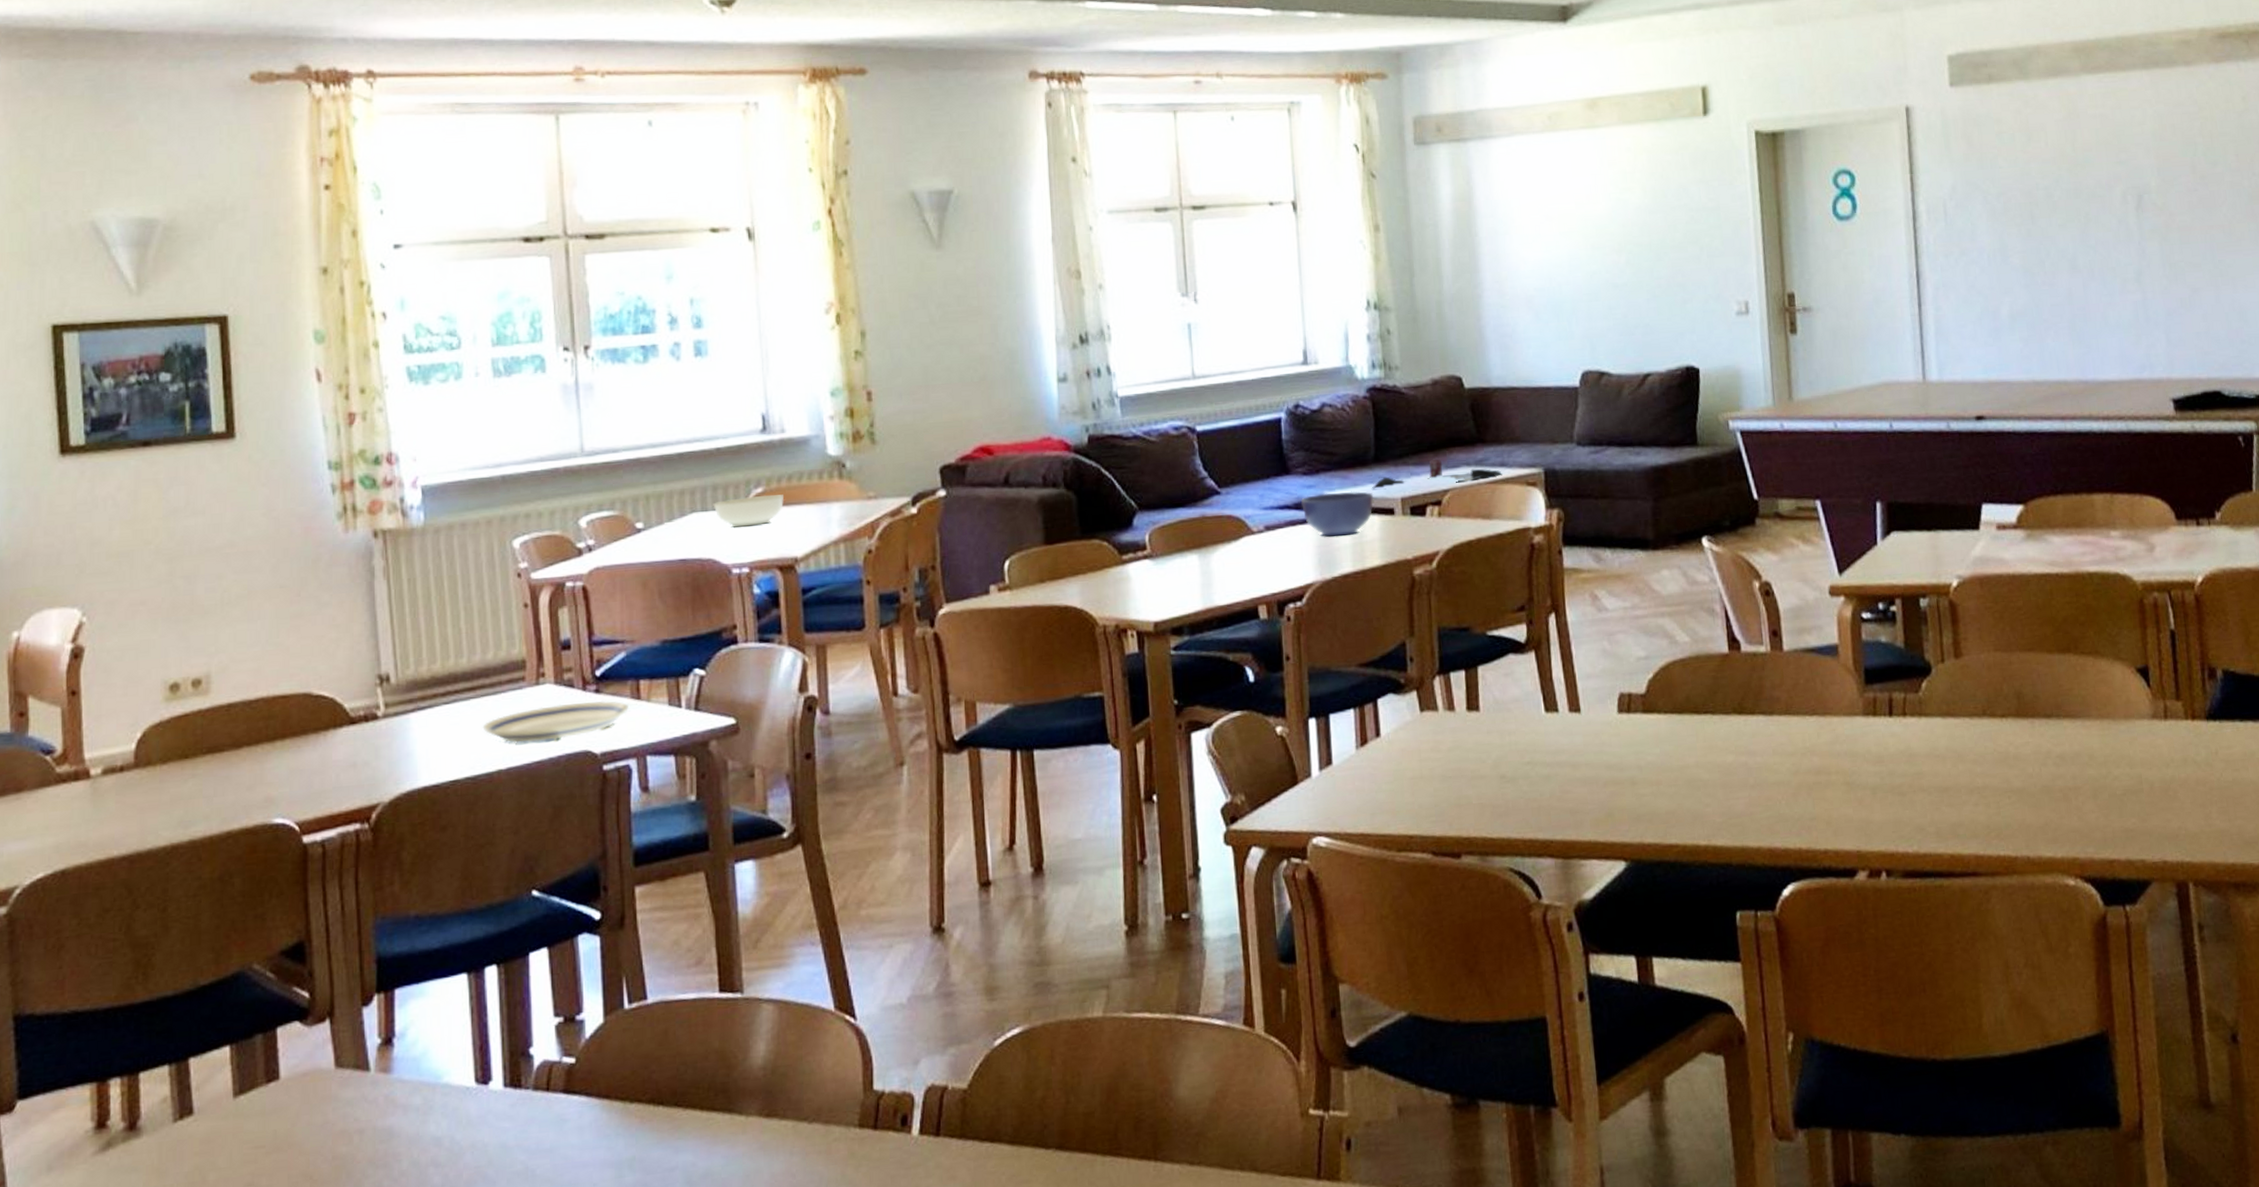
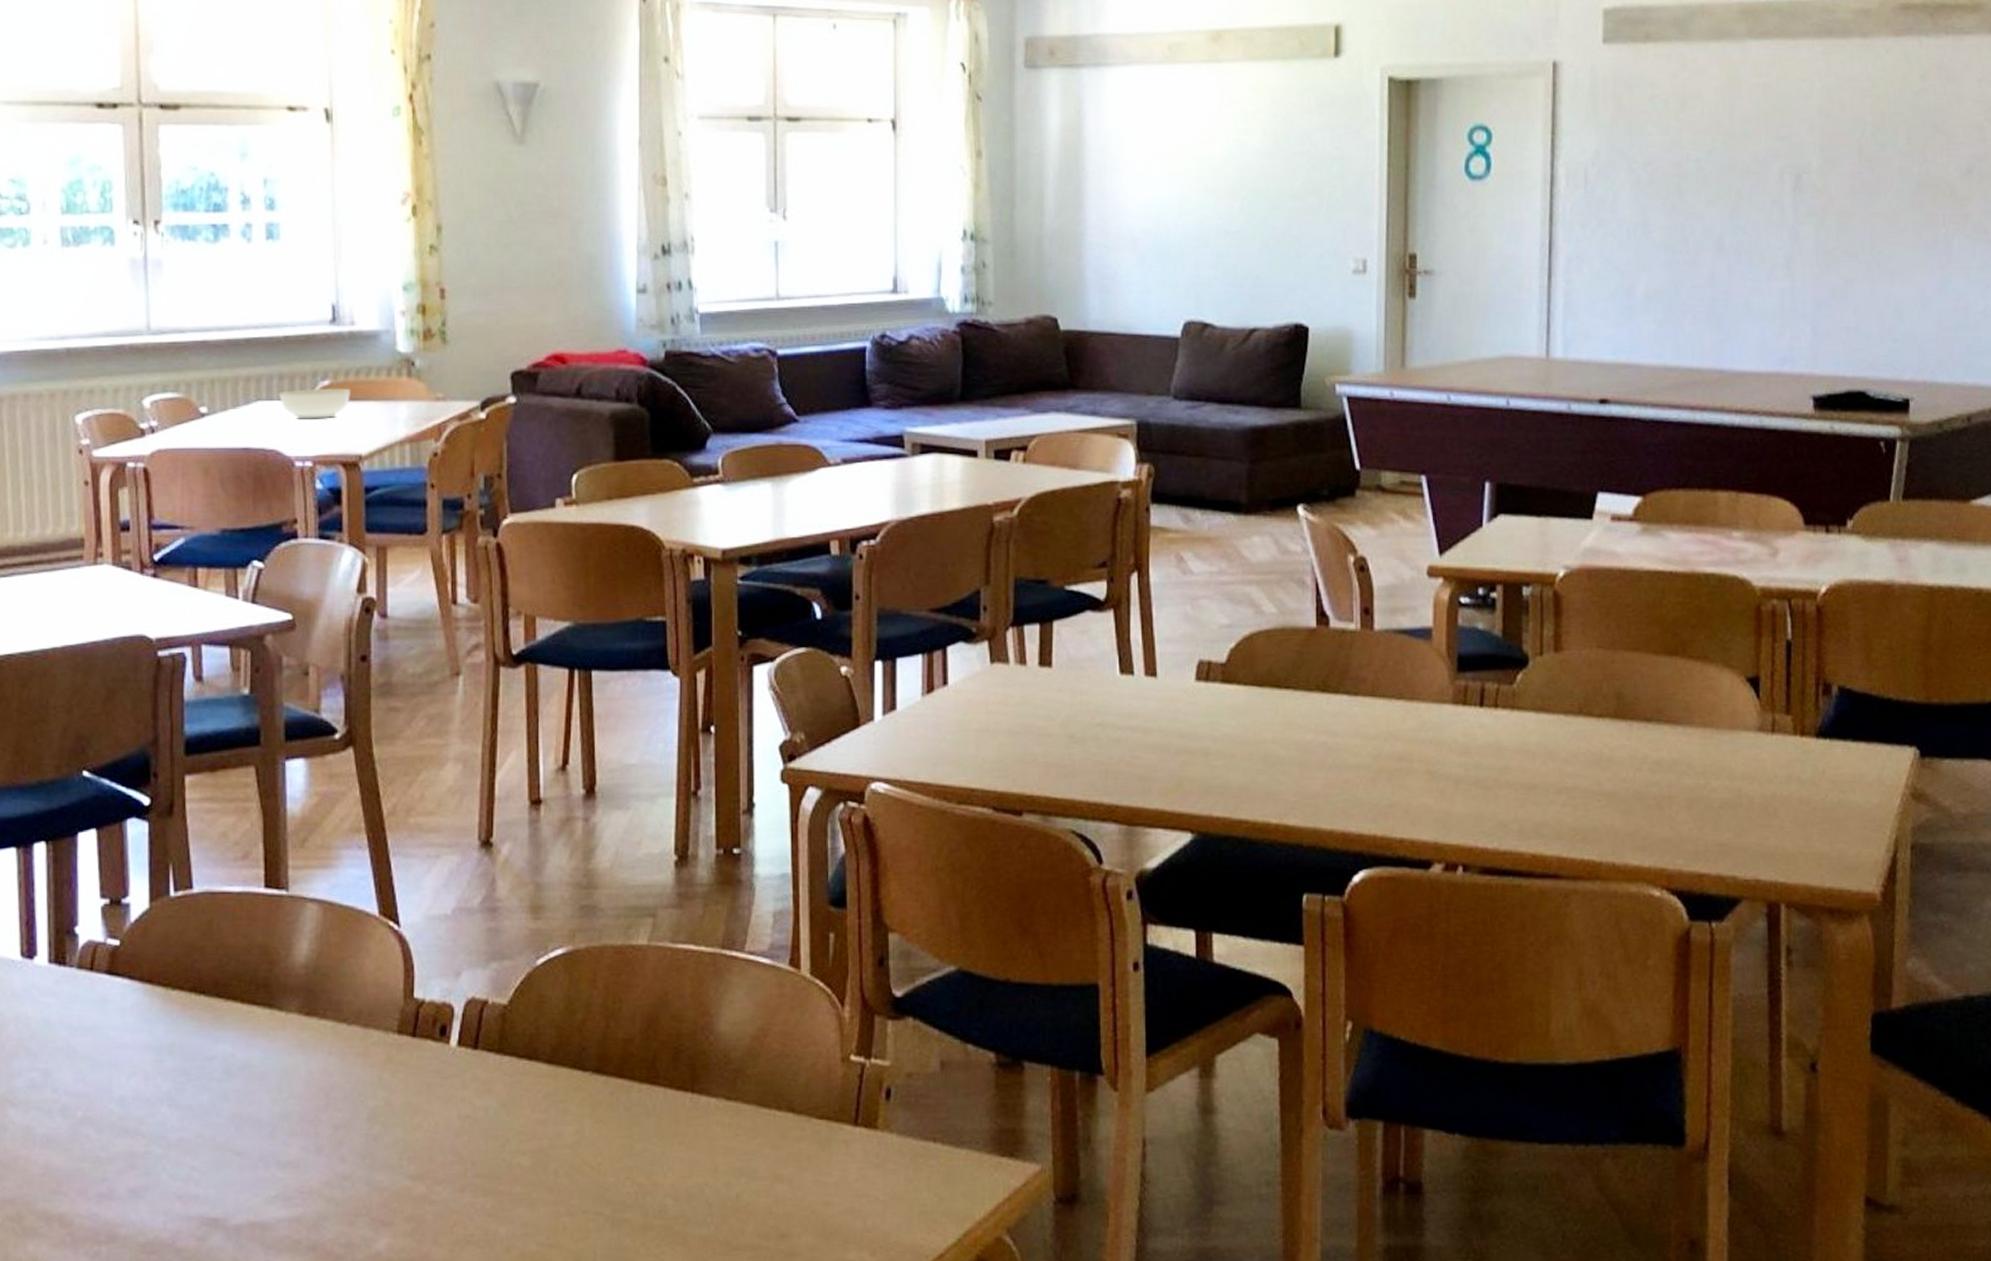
plate: present [482,700,629,743] -> none [39,585,185,622]
bowl: present [1301,491,1374,537] -> none [882,429,957,475]
newspaper: present [1371,459,1501,491] -> none [955,402,1092,430]

